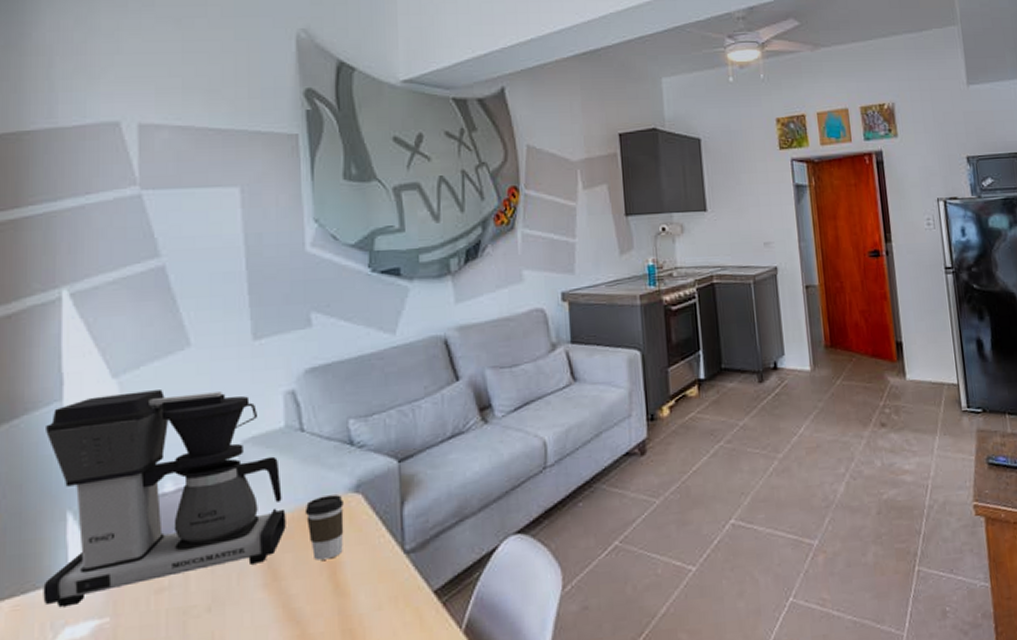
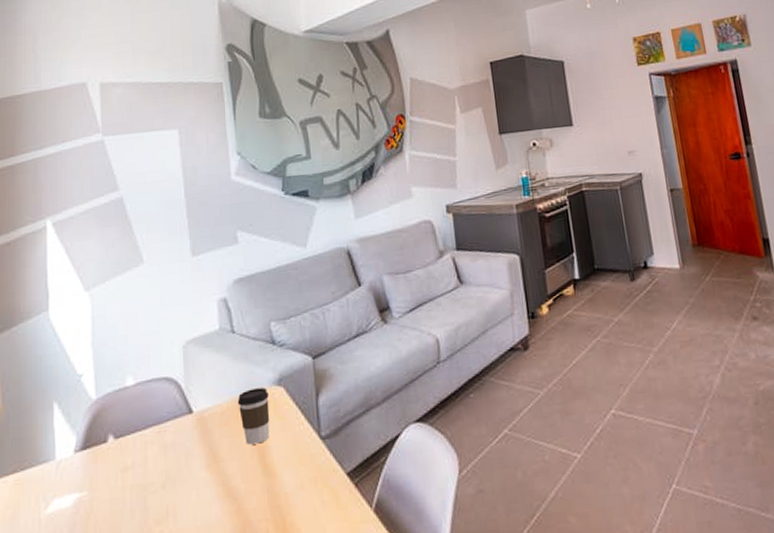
coffee maker: present [43,390,286,608] -> none [37,300,223,483]

